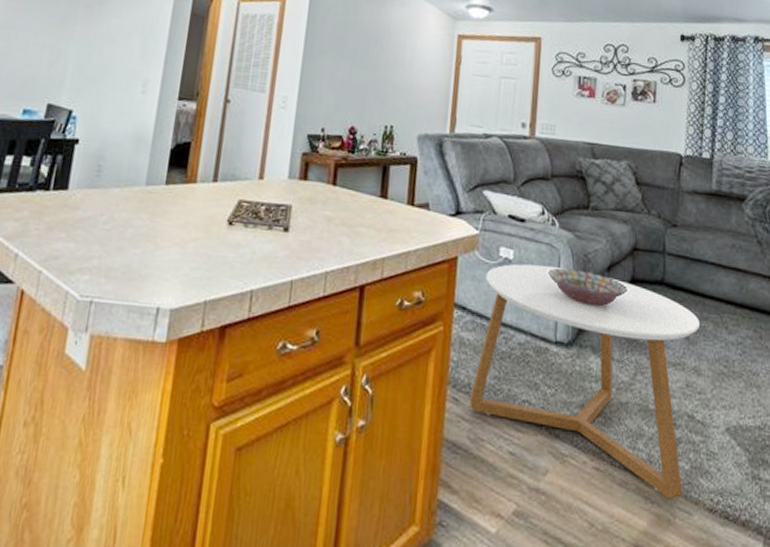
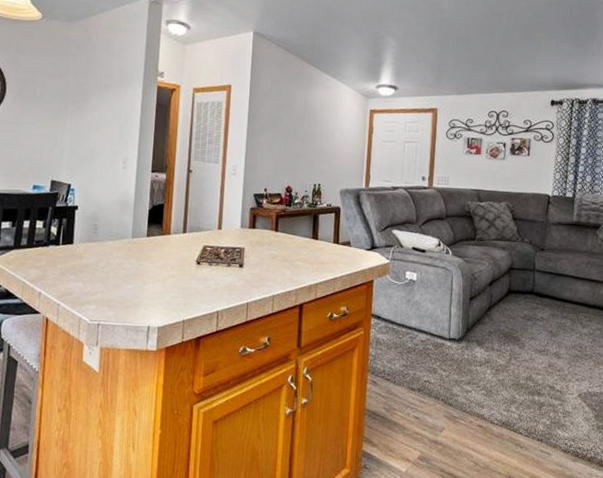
coffee table: present [469,264,701,499] -> none [384,283,561,445]
decorative bowl: present [548,268,627,307] -> none [443,285,505,312]

